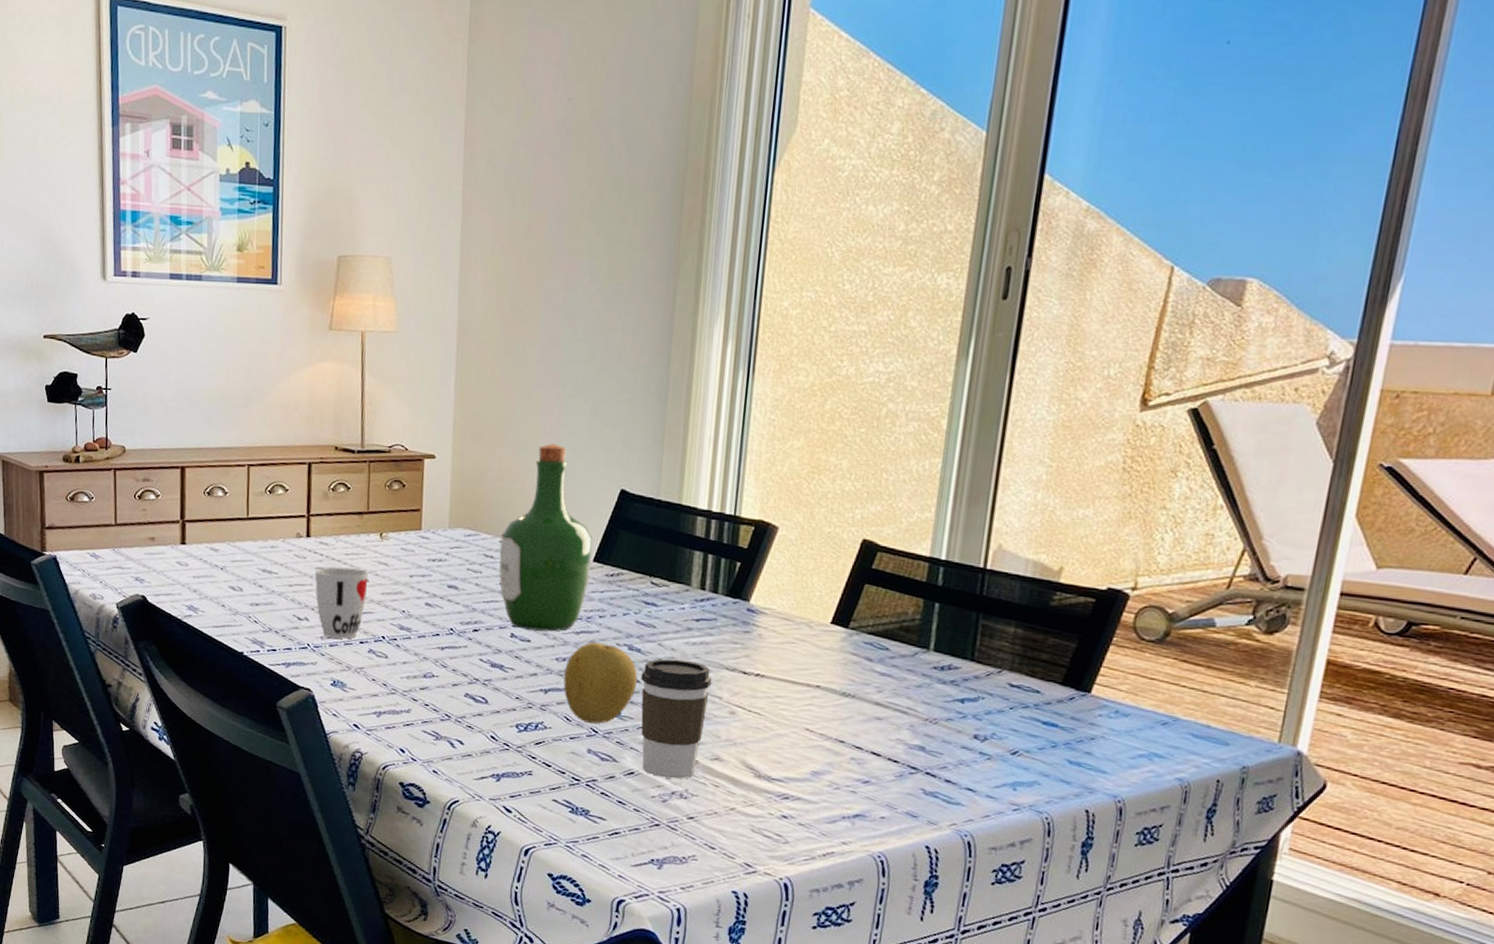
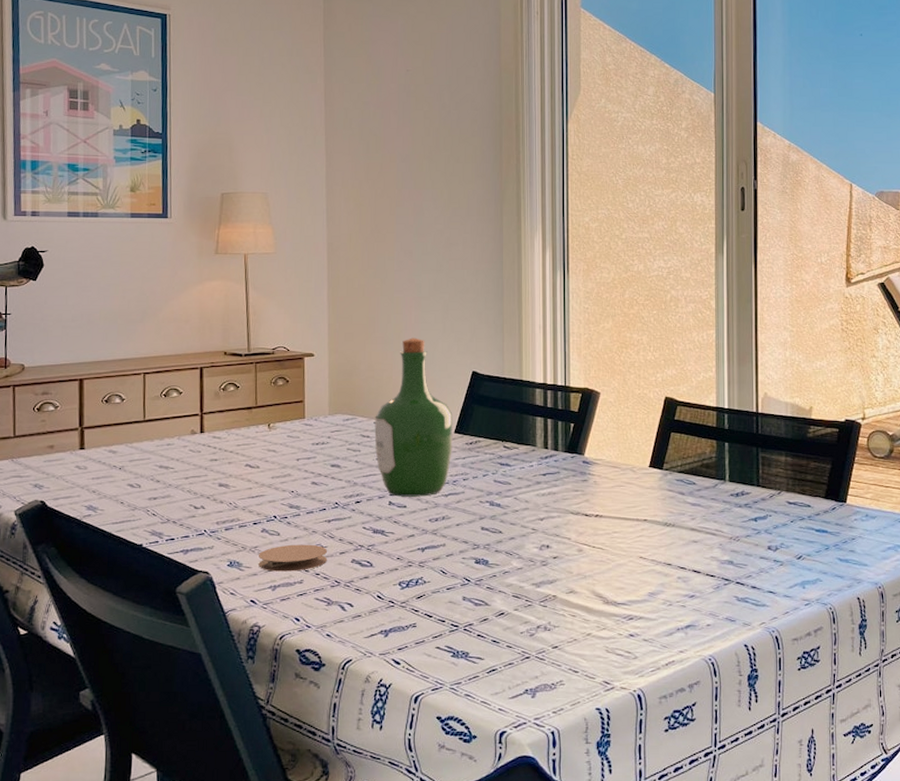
cup: present [315,567,369,639] -> none [209,457,259,522]
coaster: none [363,669,439,699] -> present [258,544,328,572]
fruit: present [563,642,638,724] -> none [437,501,500,573]
coffee cup: present [641,659,713,779] -> none [502,509,561,614]

